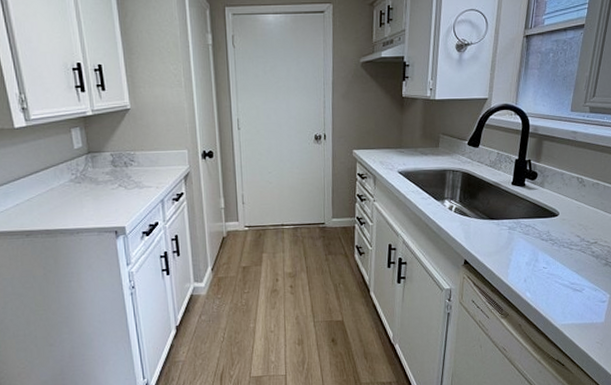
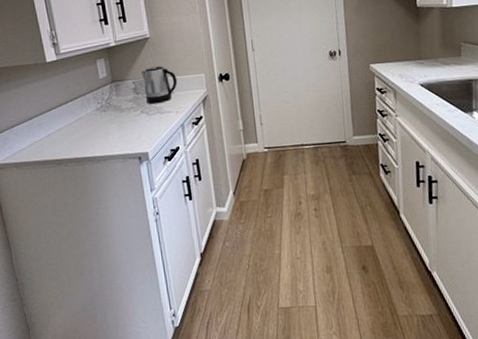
kettle: none [119,139,159,179] -> present [140,66,178,105]

